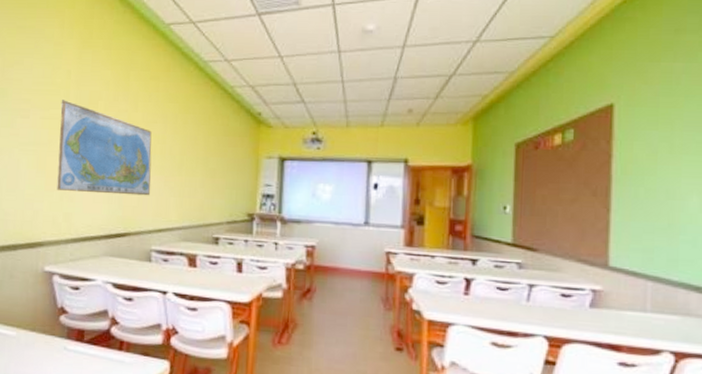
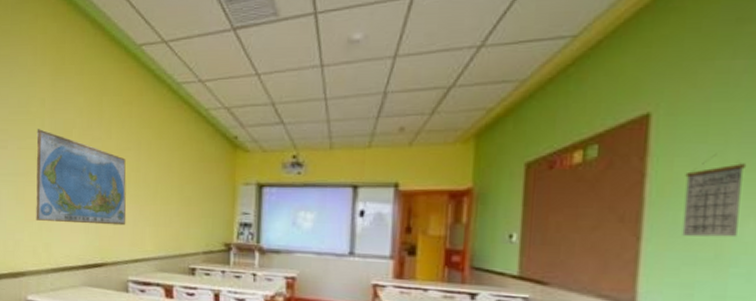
calendar: none [642,140,689,210] -> present [682,154,747,238]

